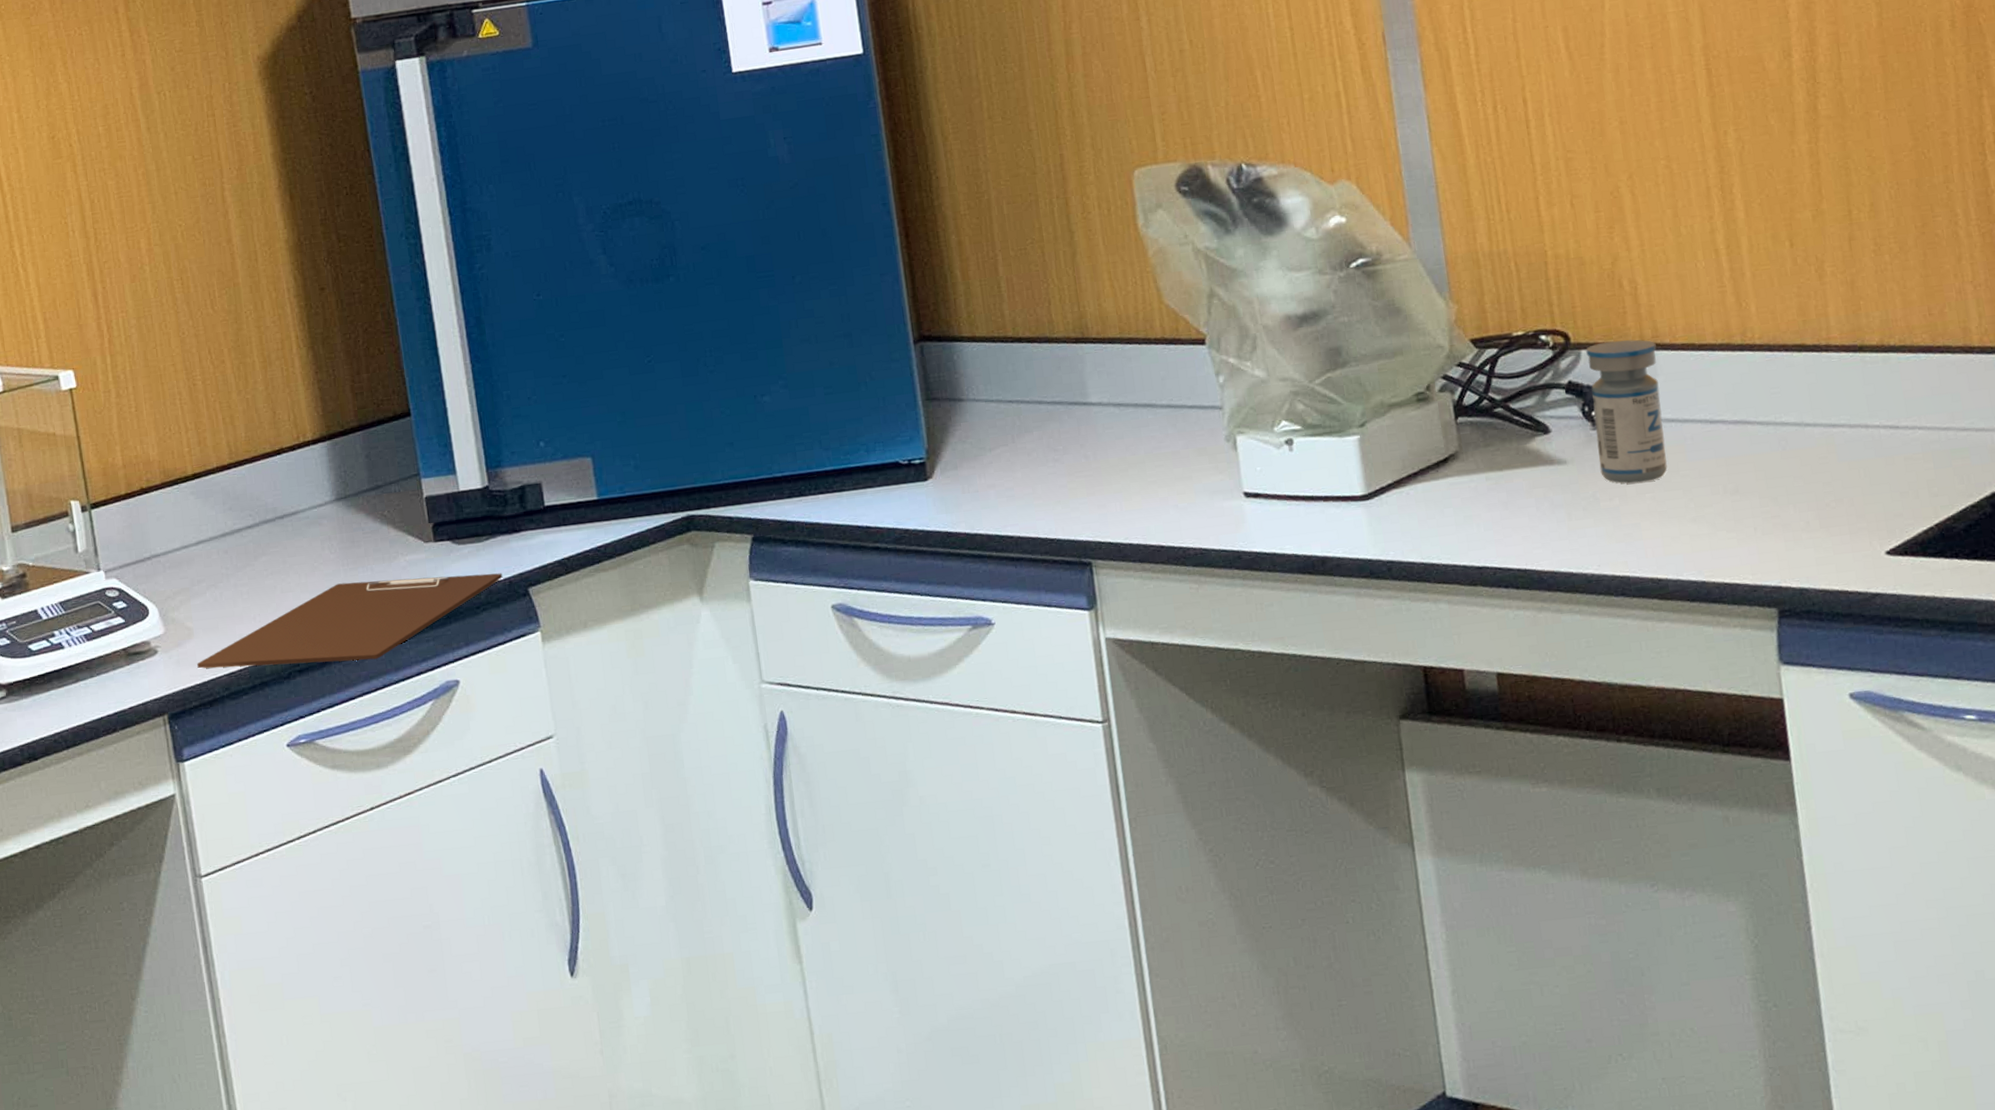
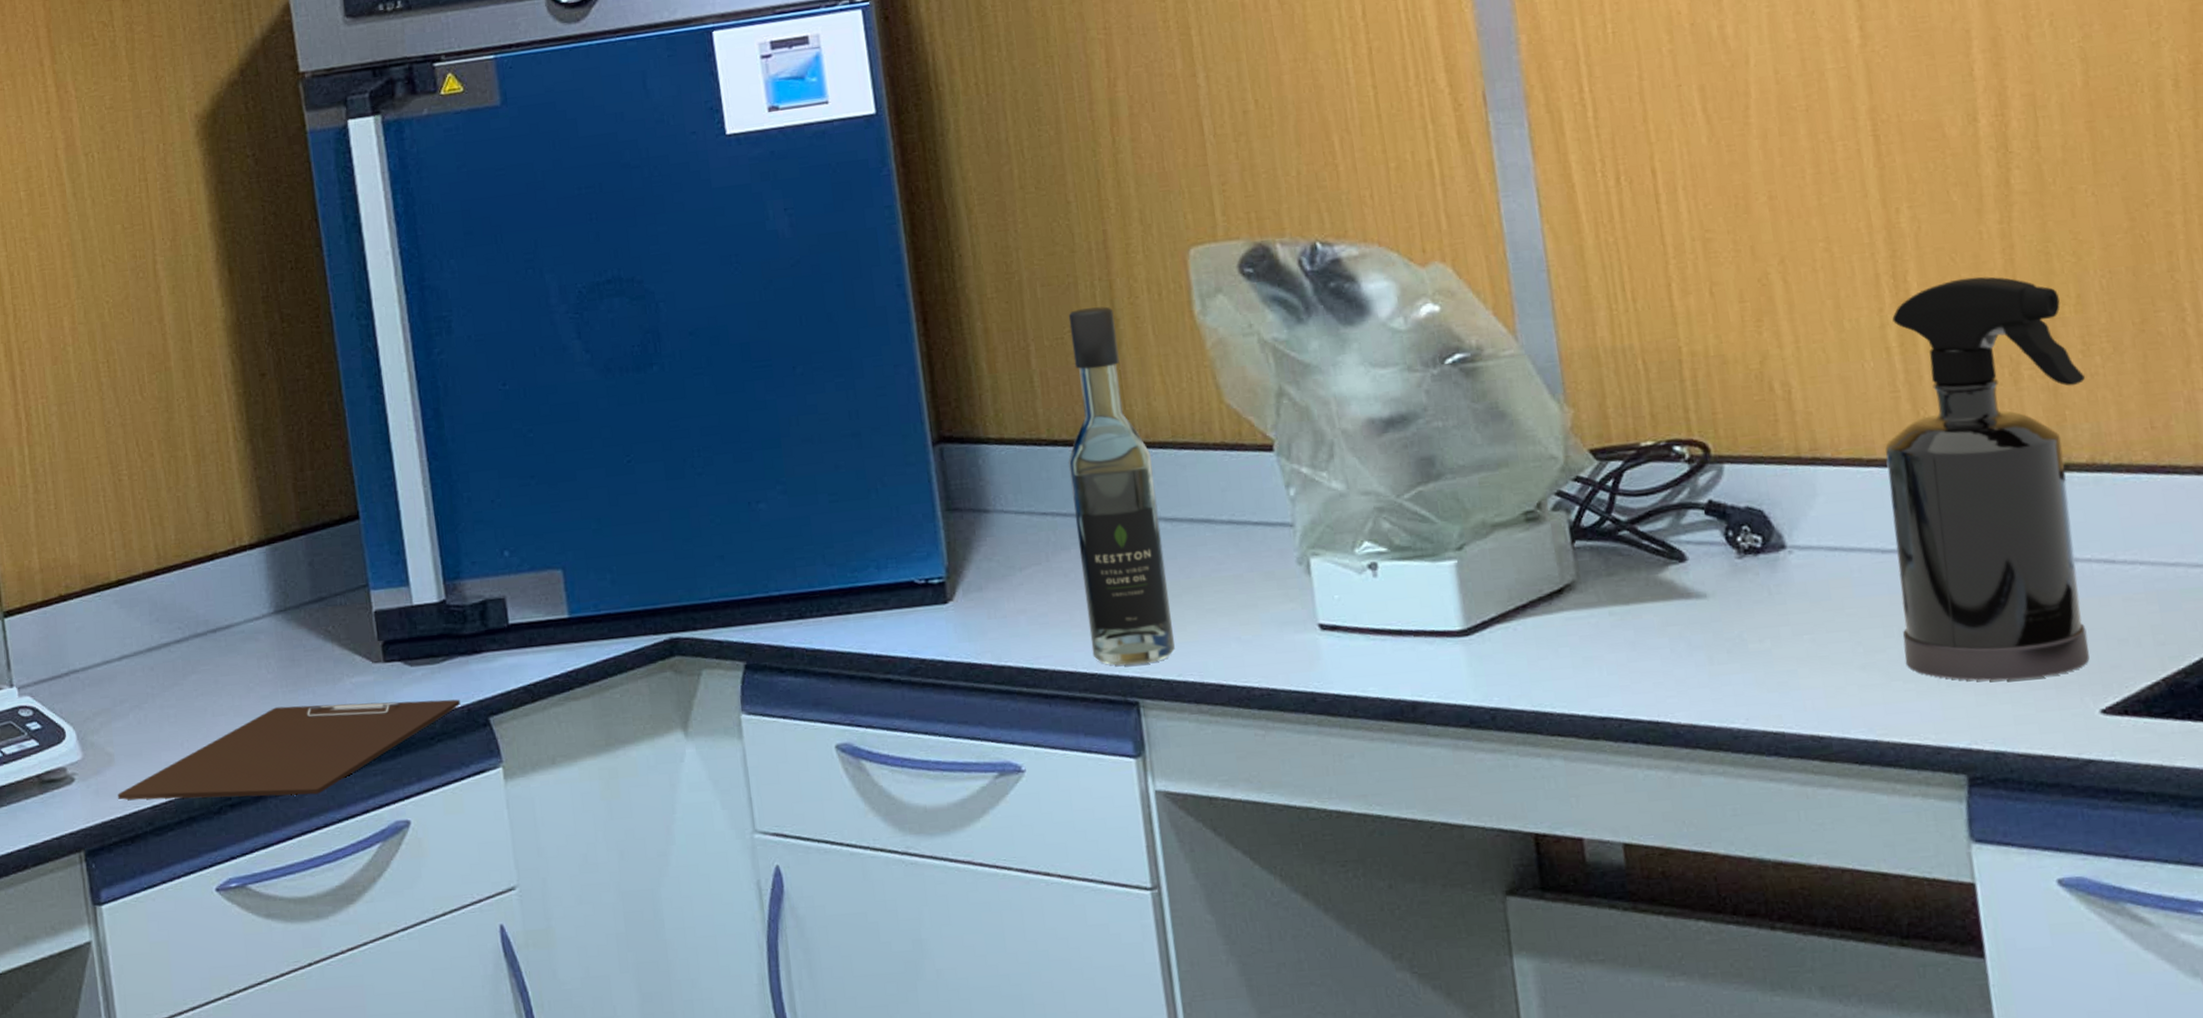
bottle: none [1030,221,1122,531] -> present [1068,306,1175,666]
medicine: present [1586,339,1667,484] -> none [1729,452,1830,623]
spray bottle: none [1713,188,1877,529] -> present [1885,276,2090,681]

